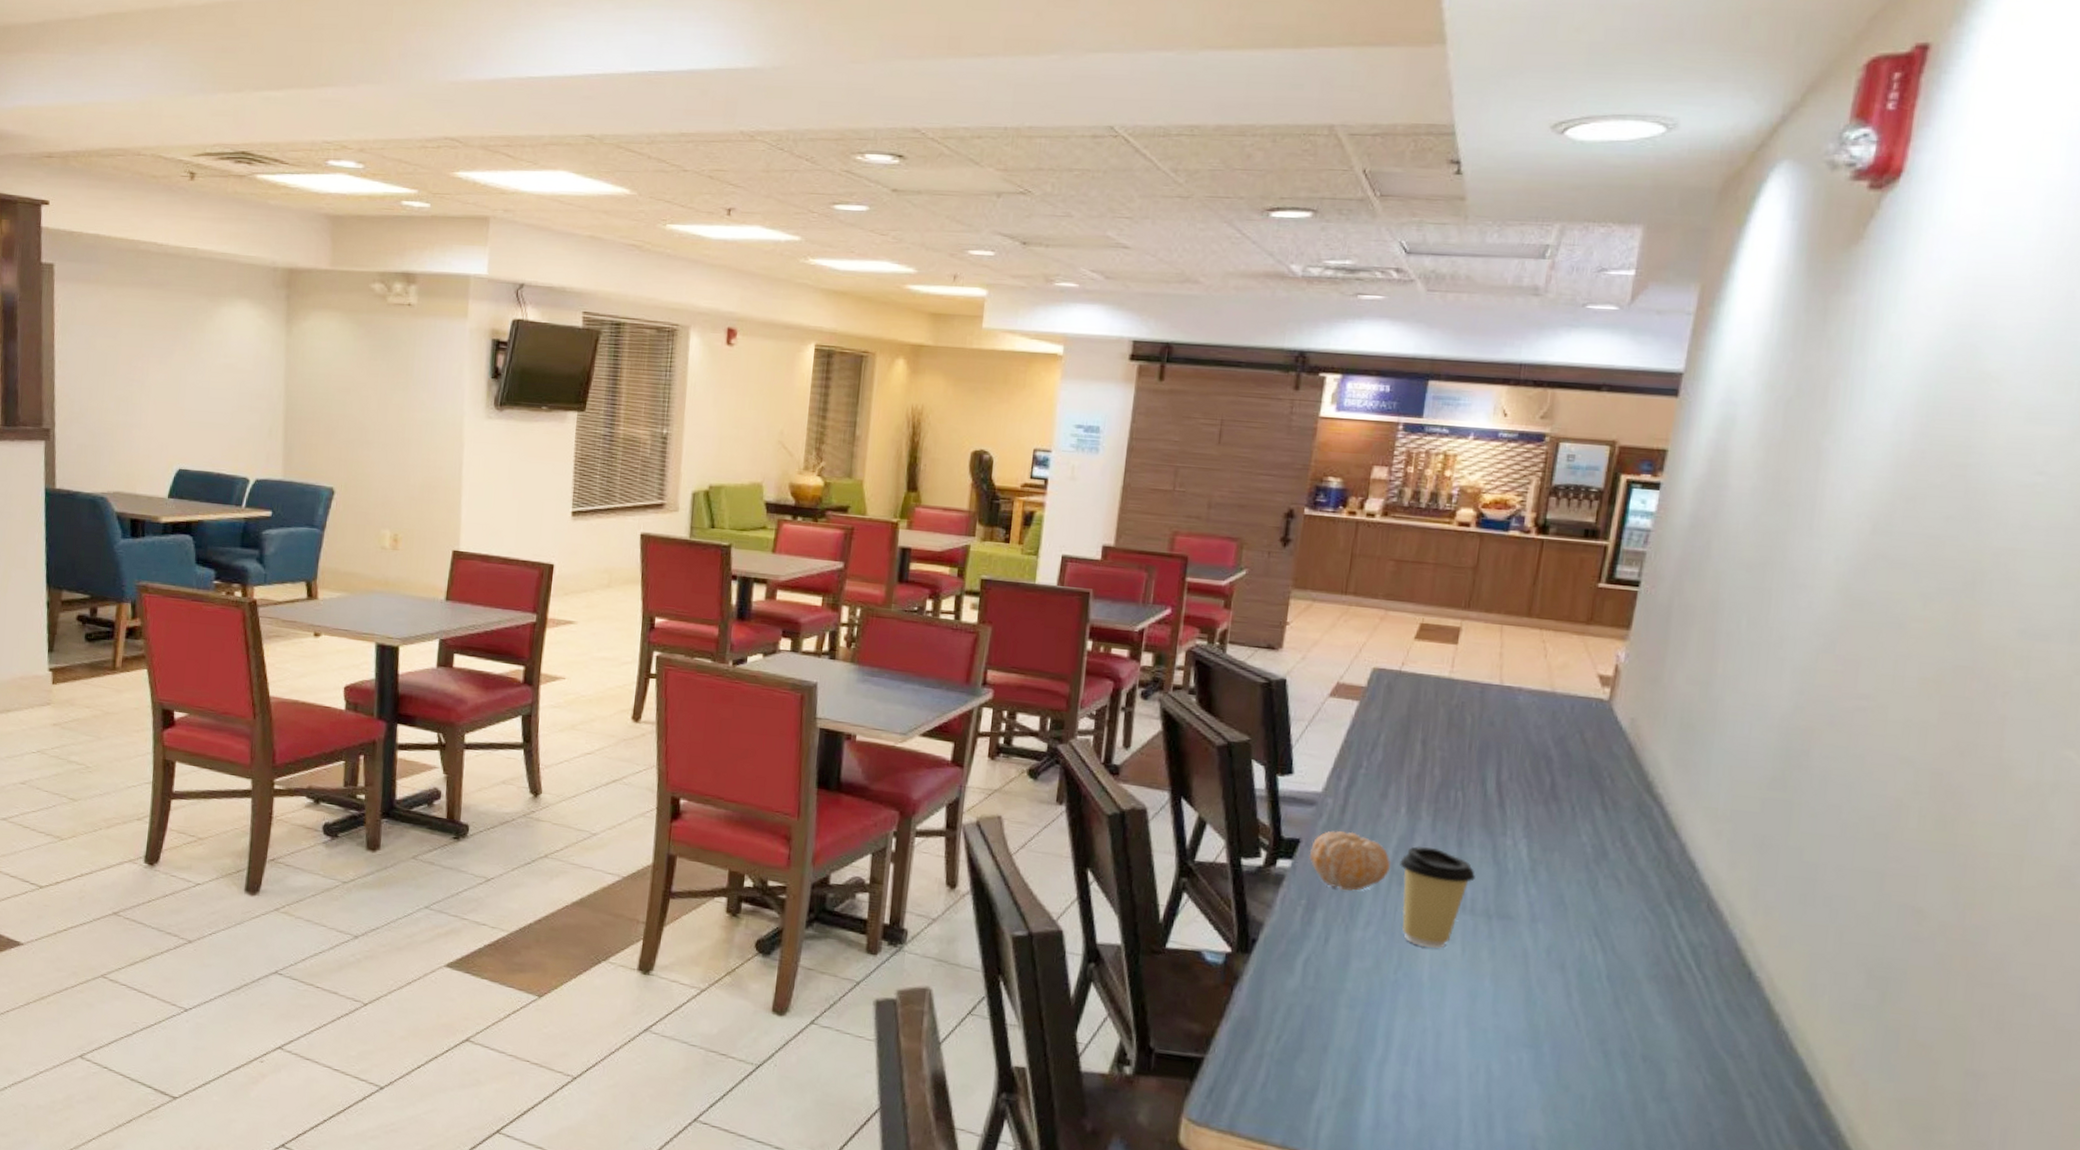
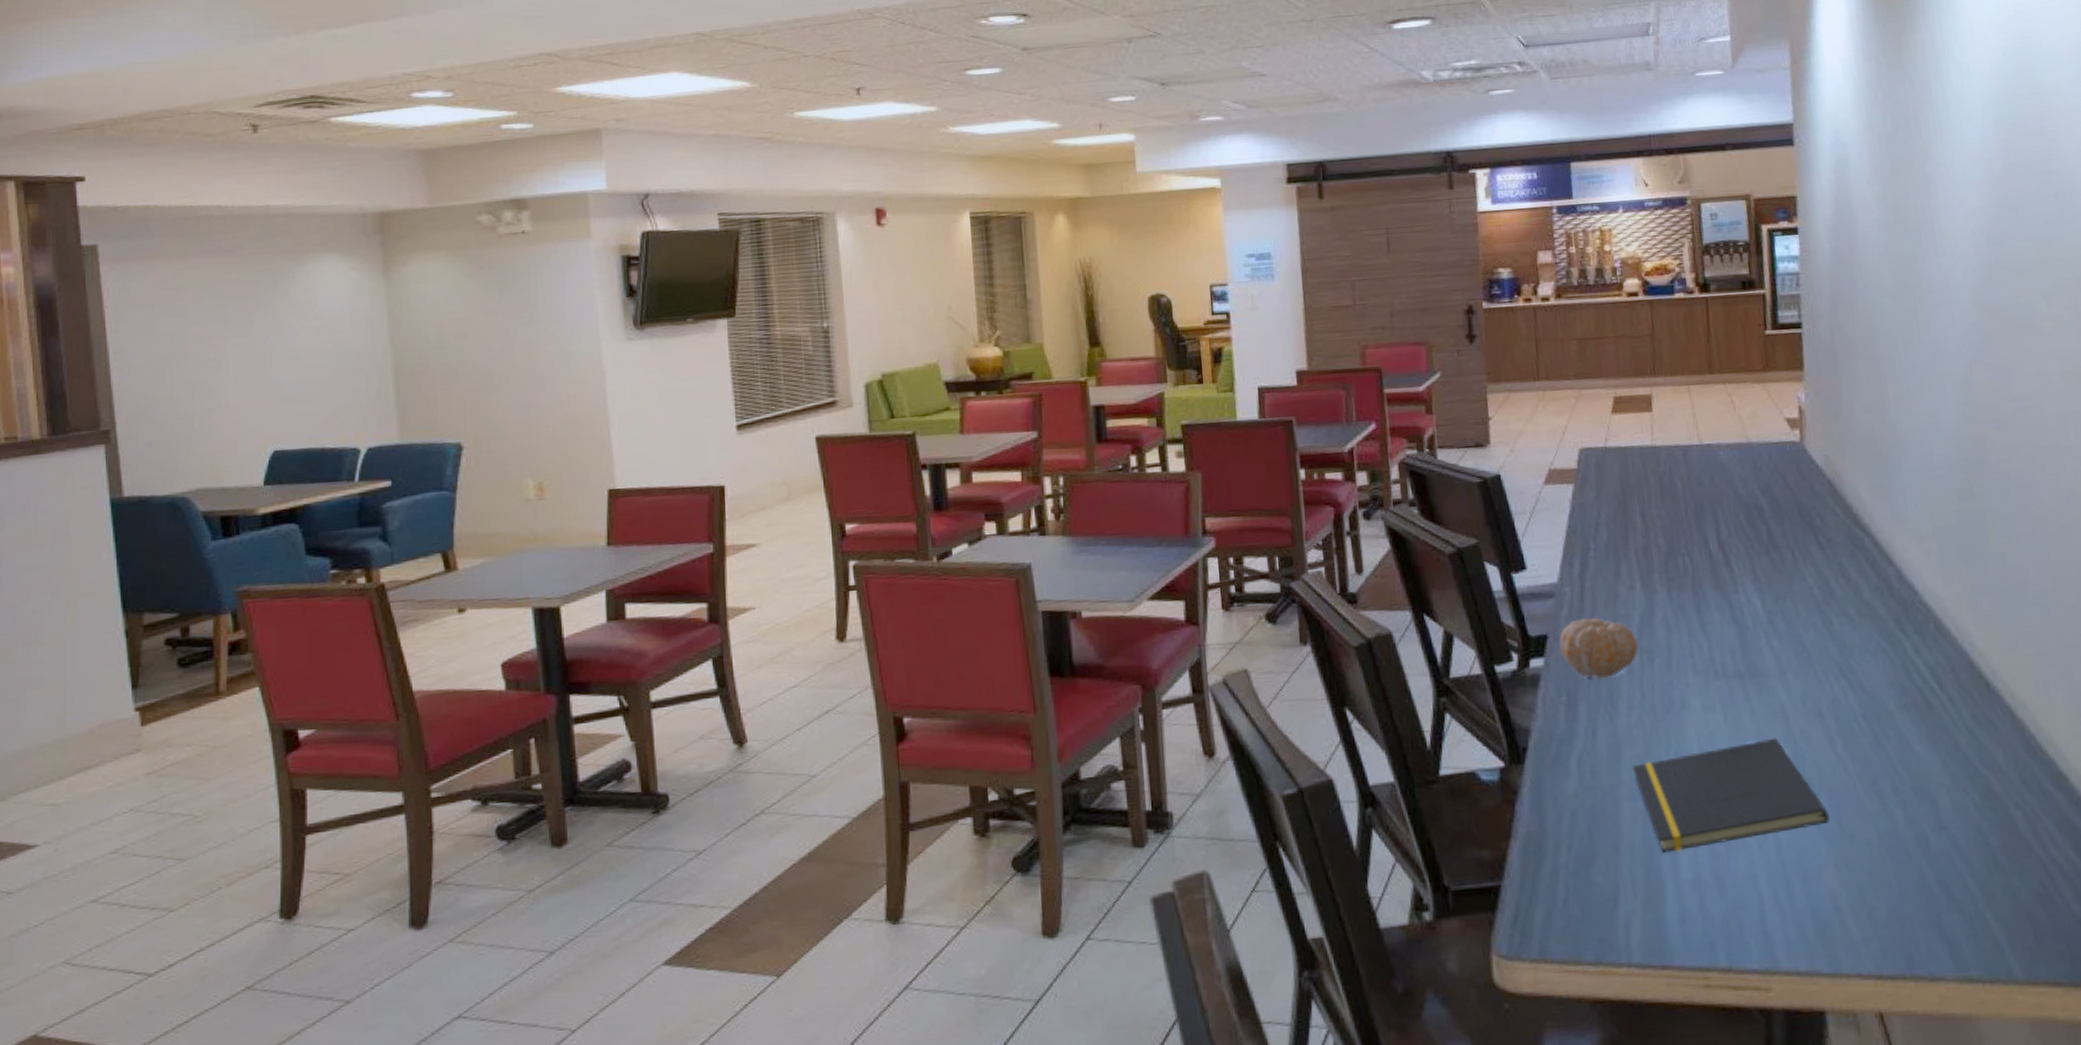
notepad: none [1356,976,1548,1070] -> present [1631,738,1830,854]
coffee cup: present [1400,845,1475,949] -> none [1646,618,1720,722]

